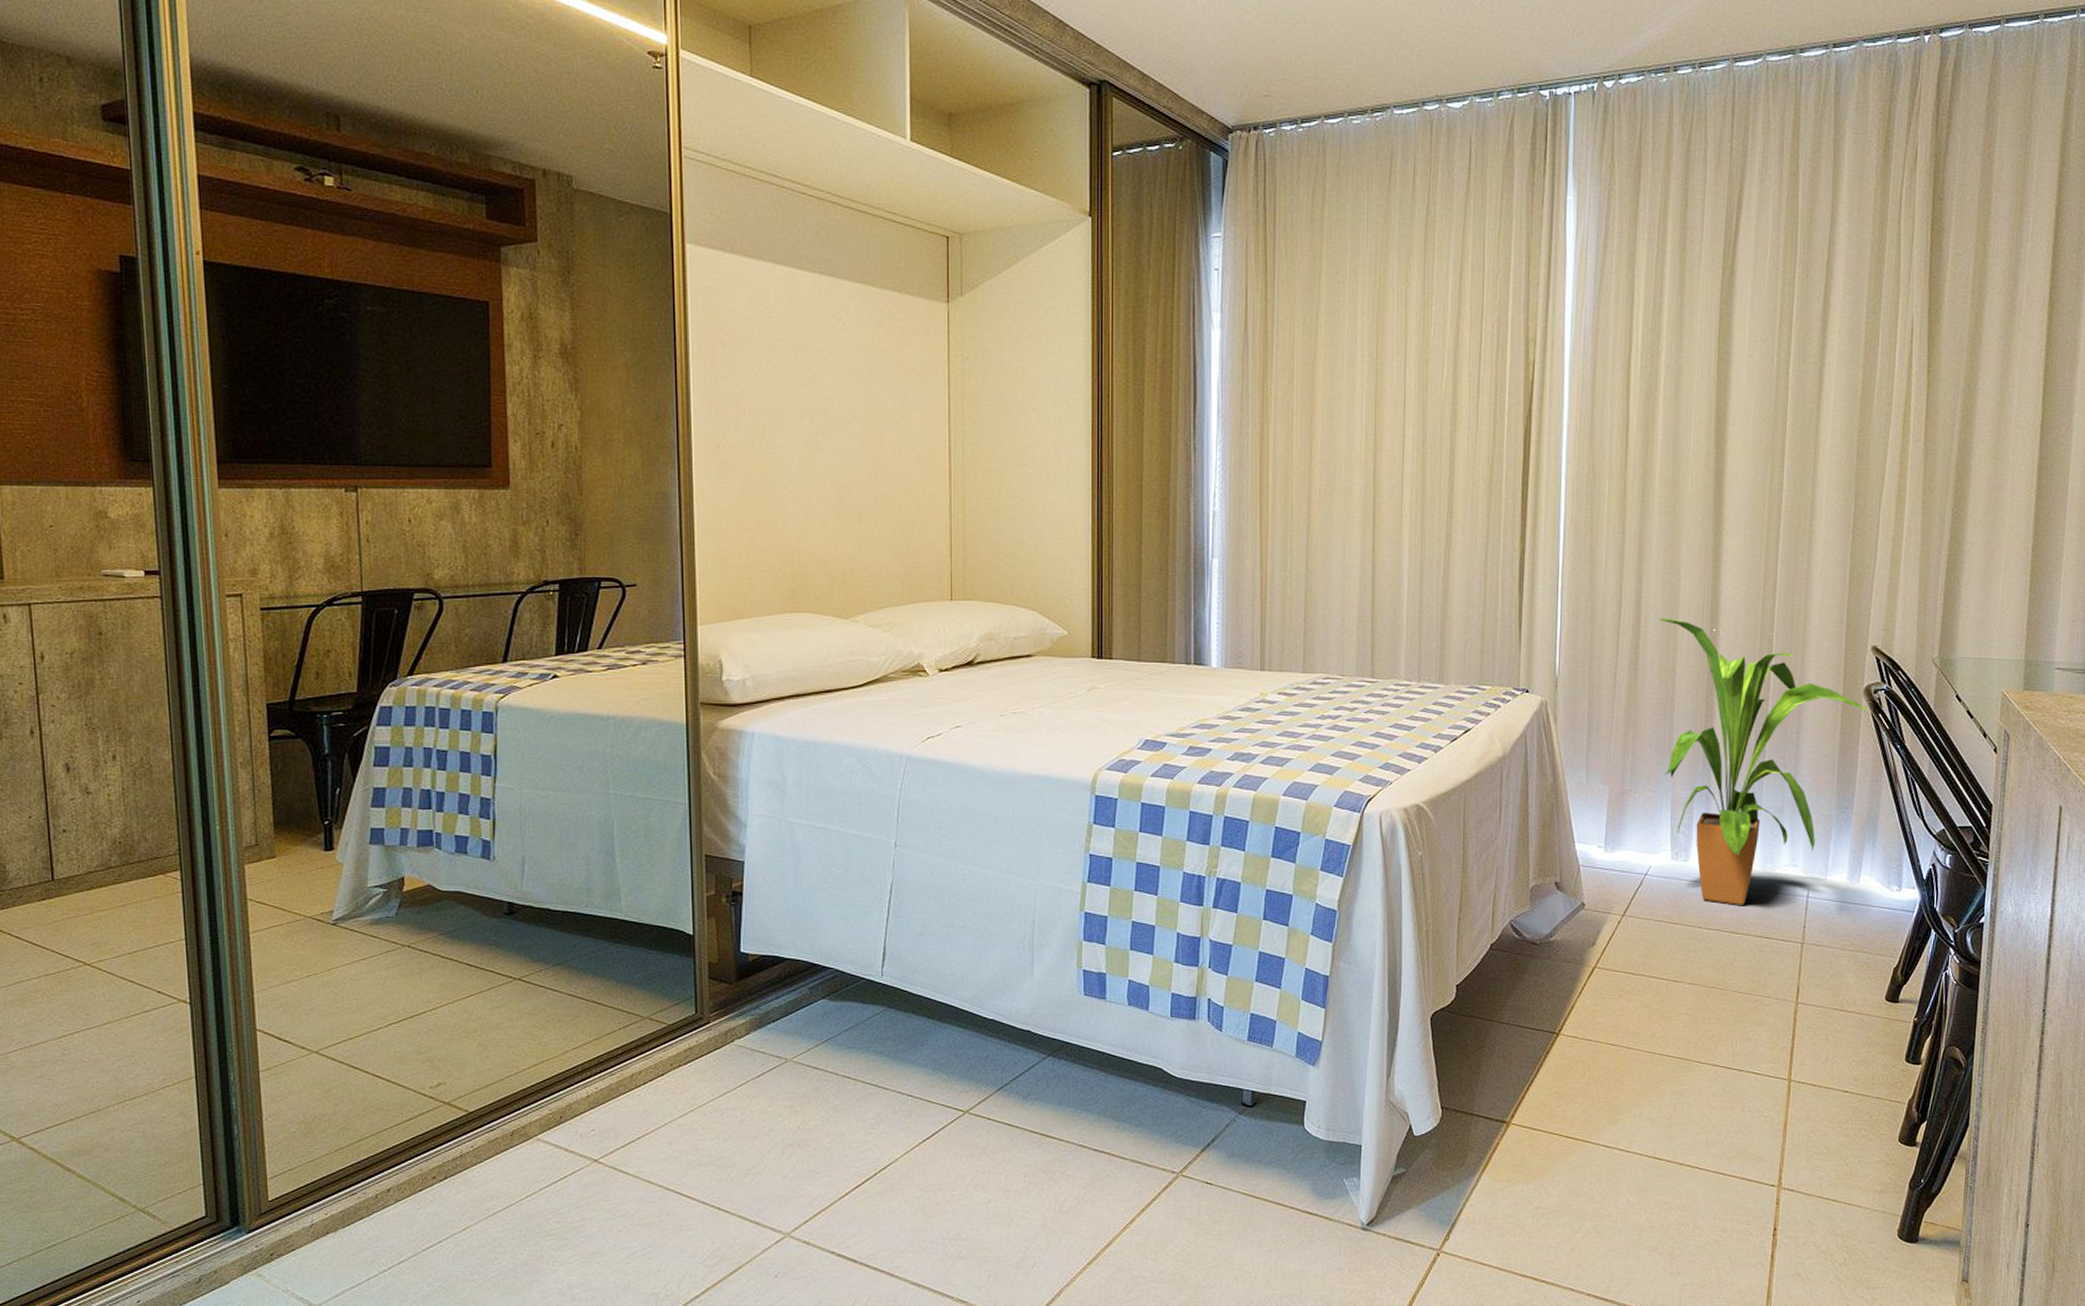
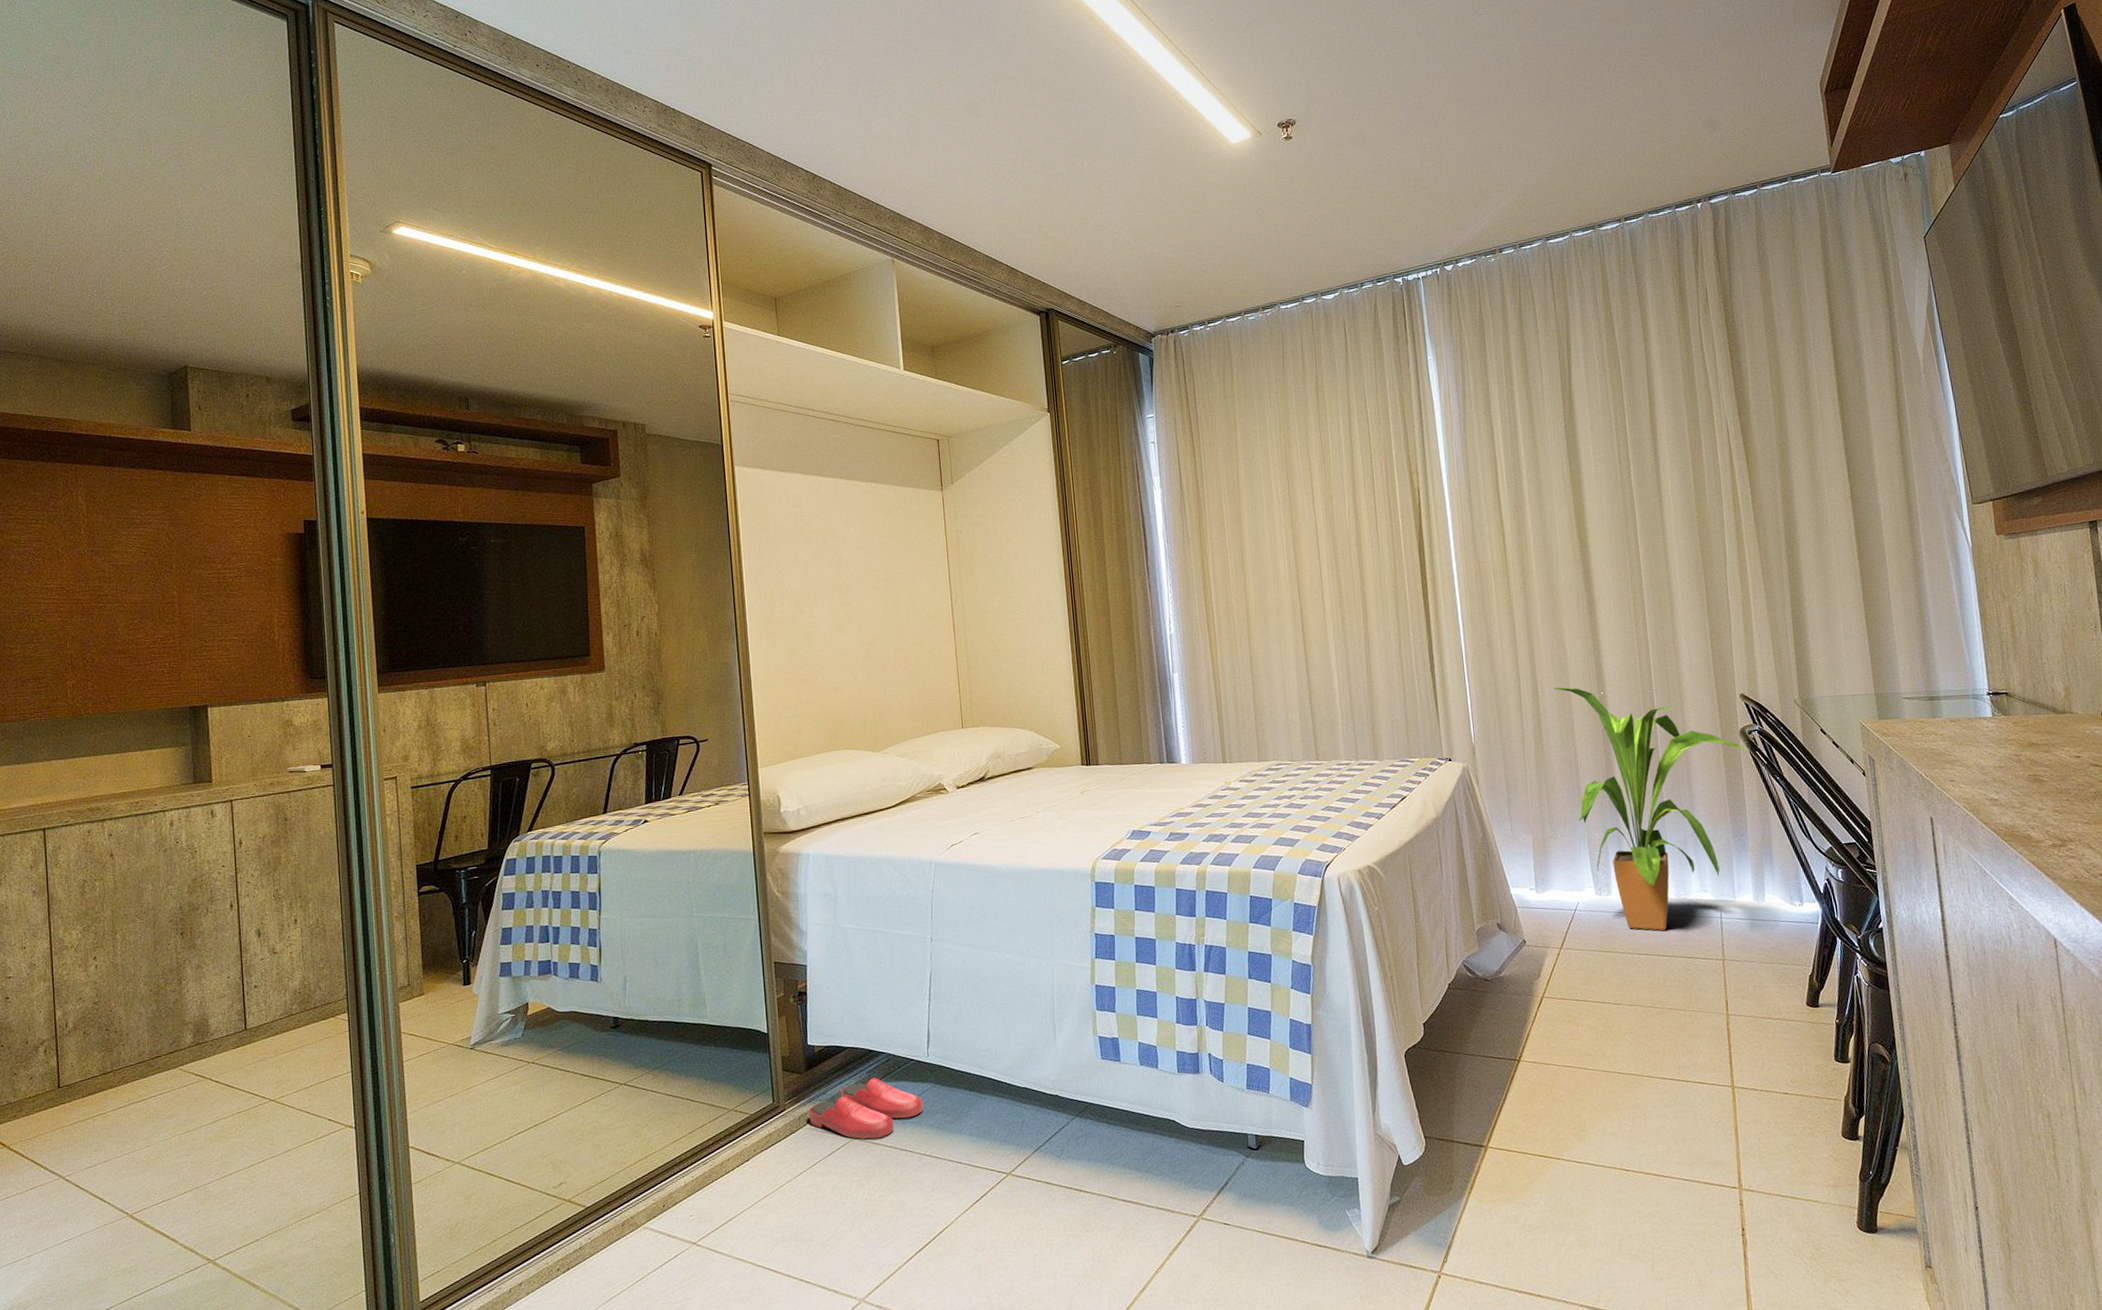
slippers: none [738,995,872,1062] -> present [809,1078,923,1140]

